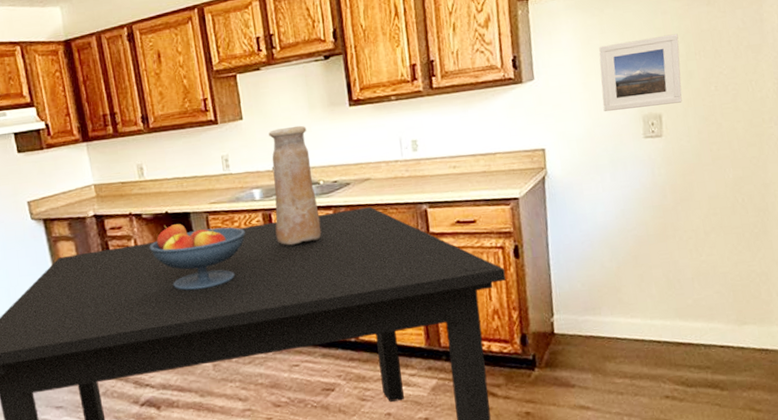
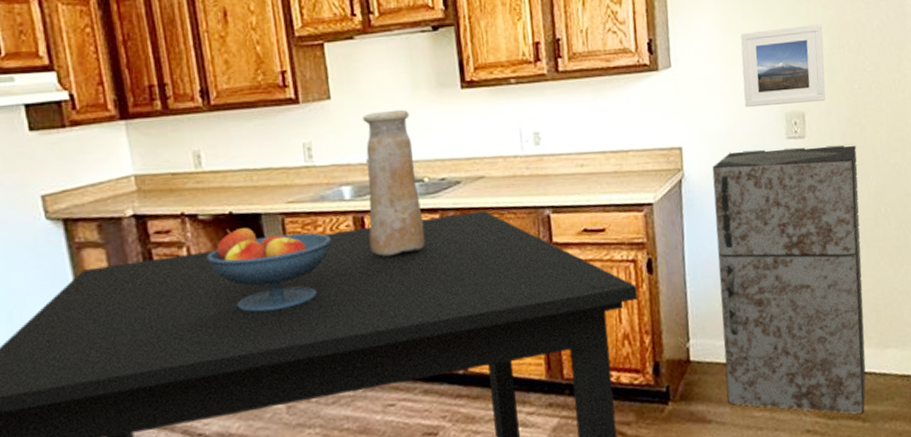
storage cabinet: none [573,141,724,383] -> present [712,144,866,414]

